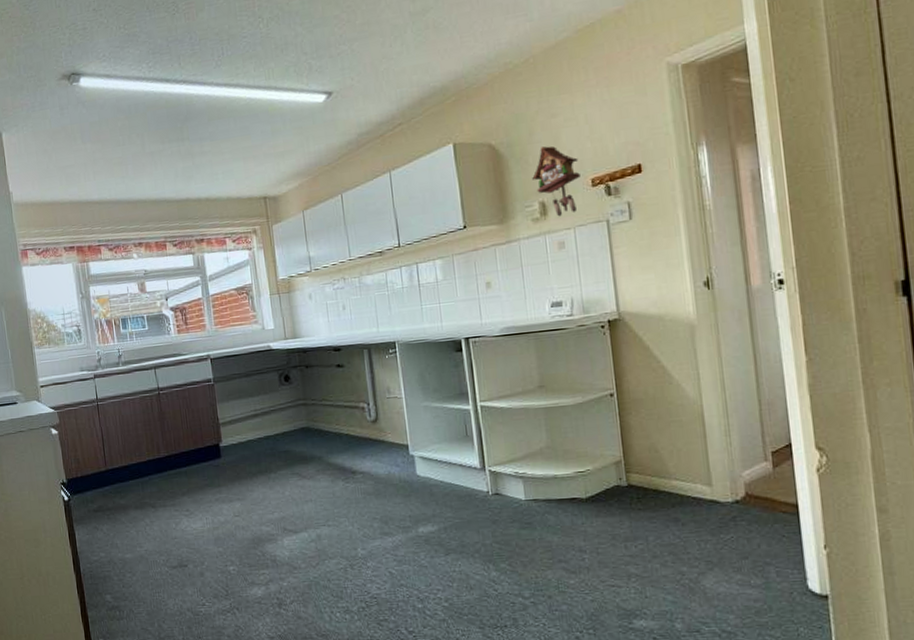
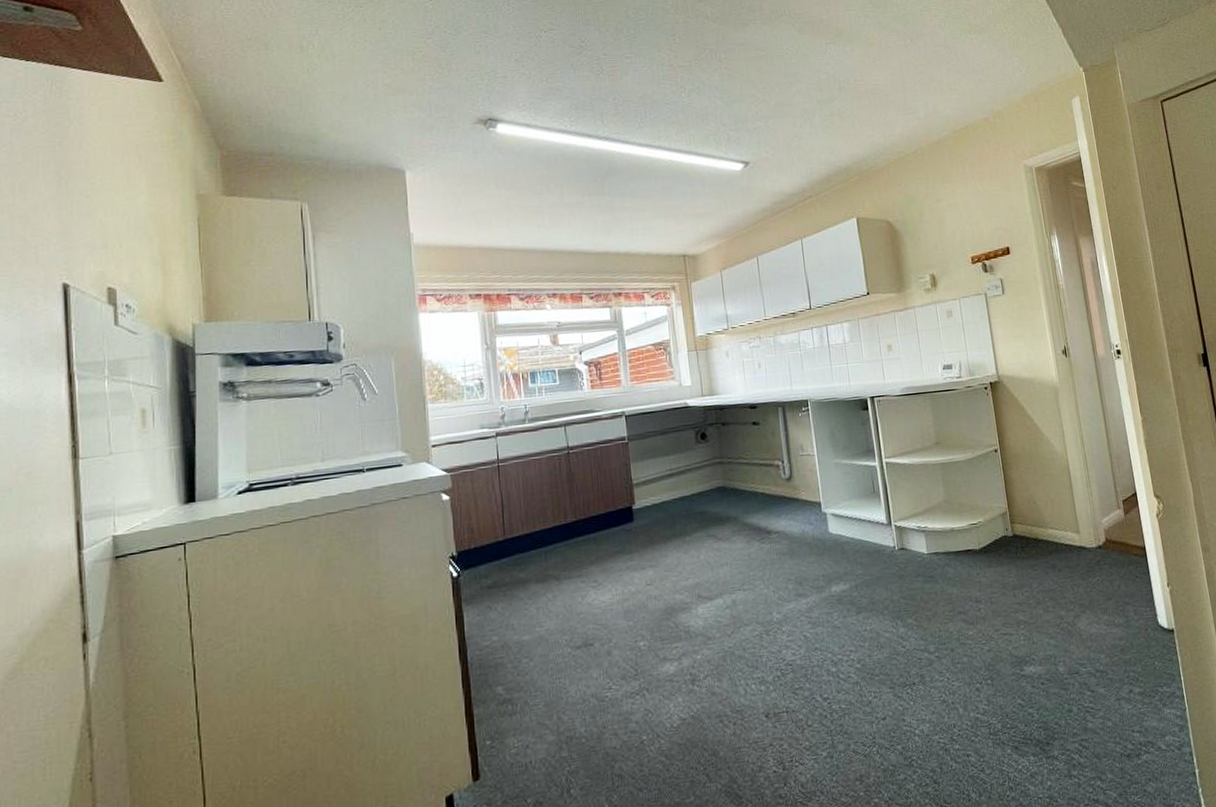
cuckoo clock: present [532,146,580,217] -> none [923,226,962,289]

